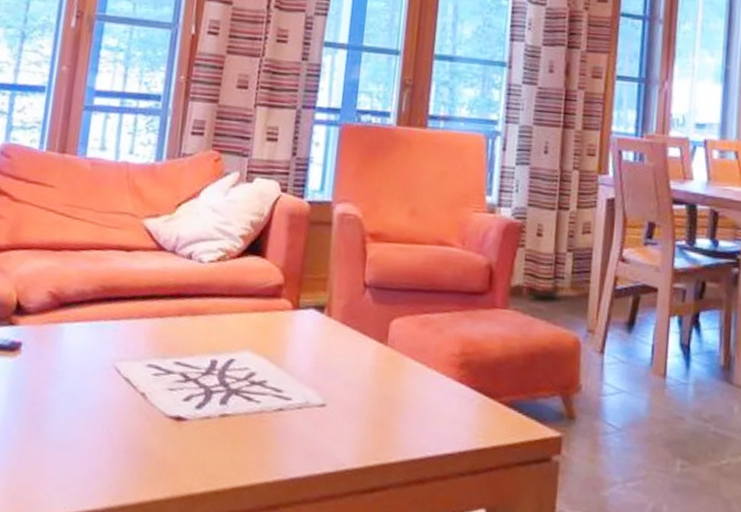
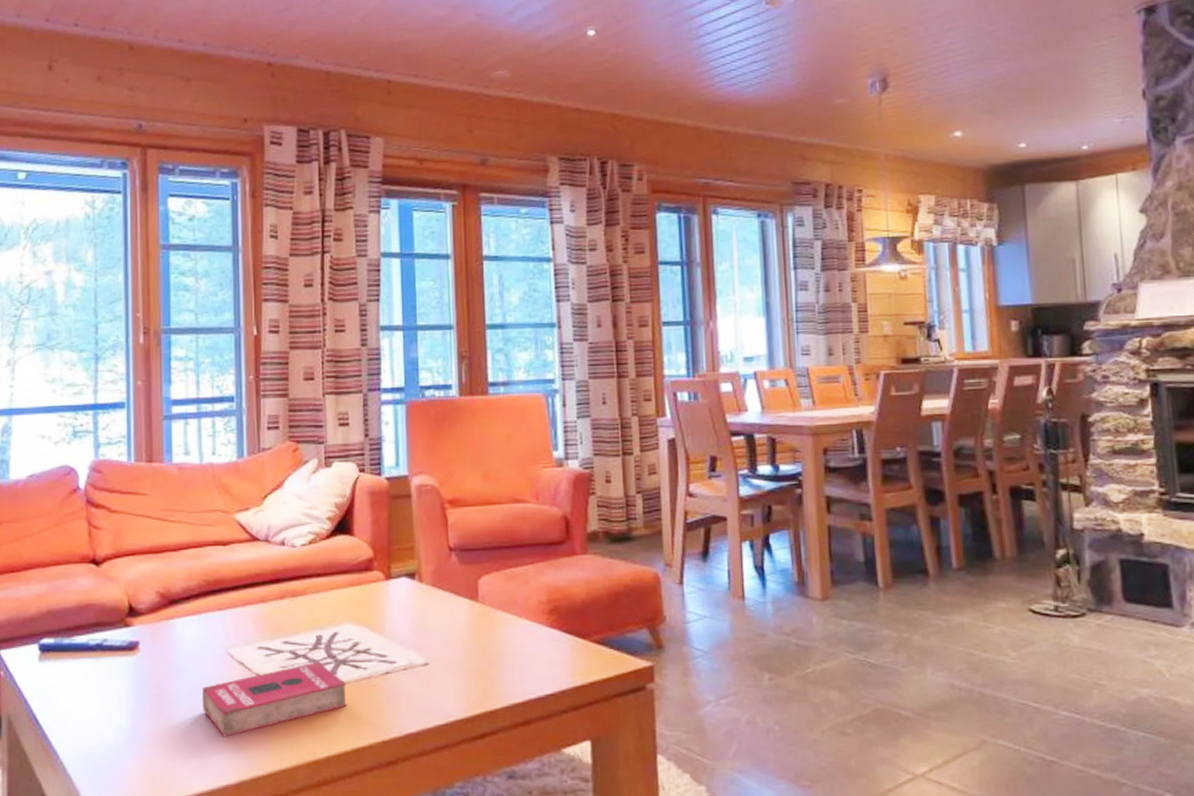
book: none [79,388,236,458] -> present [202,662,347,737]

